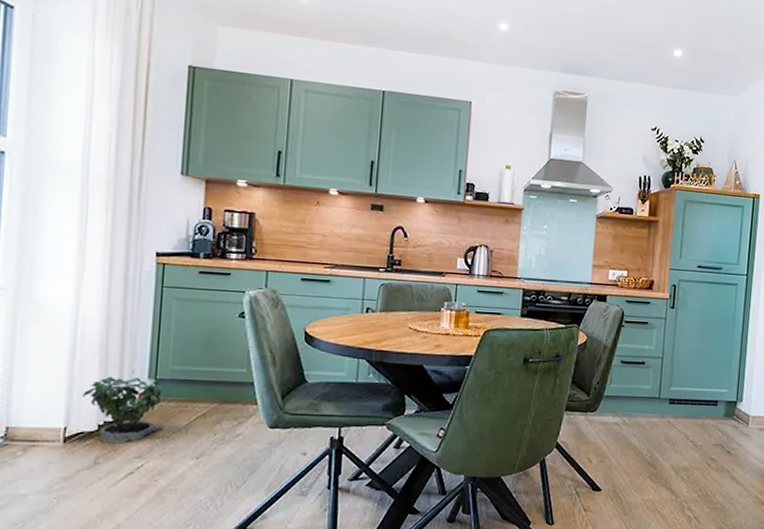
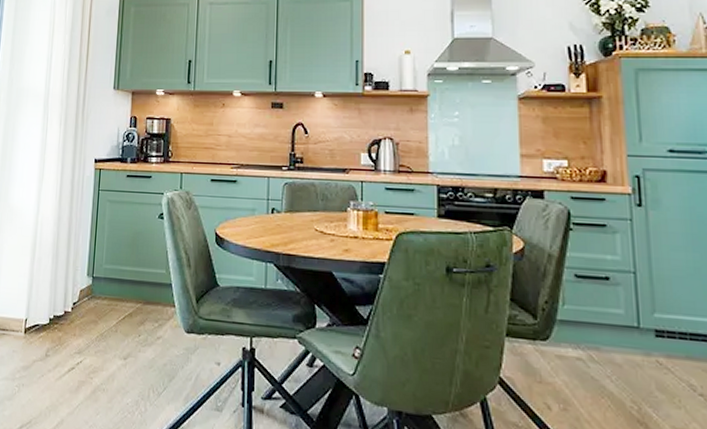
potted plant: present [82,370,163,445] -> none [39,267,98,339]

